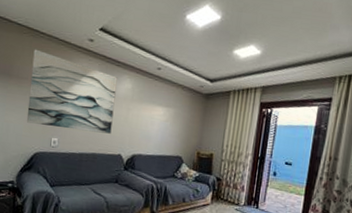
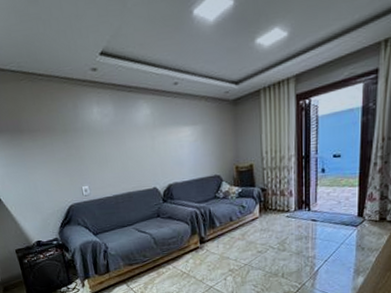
wall art: present [26,49,118,134] -> none [36,94,141,177]

